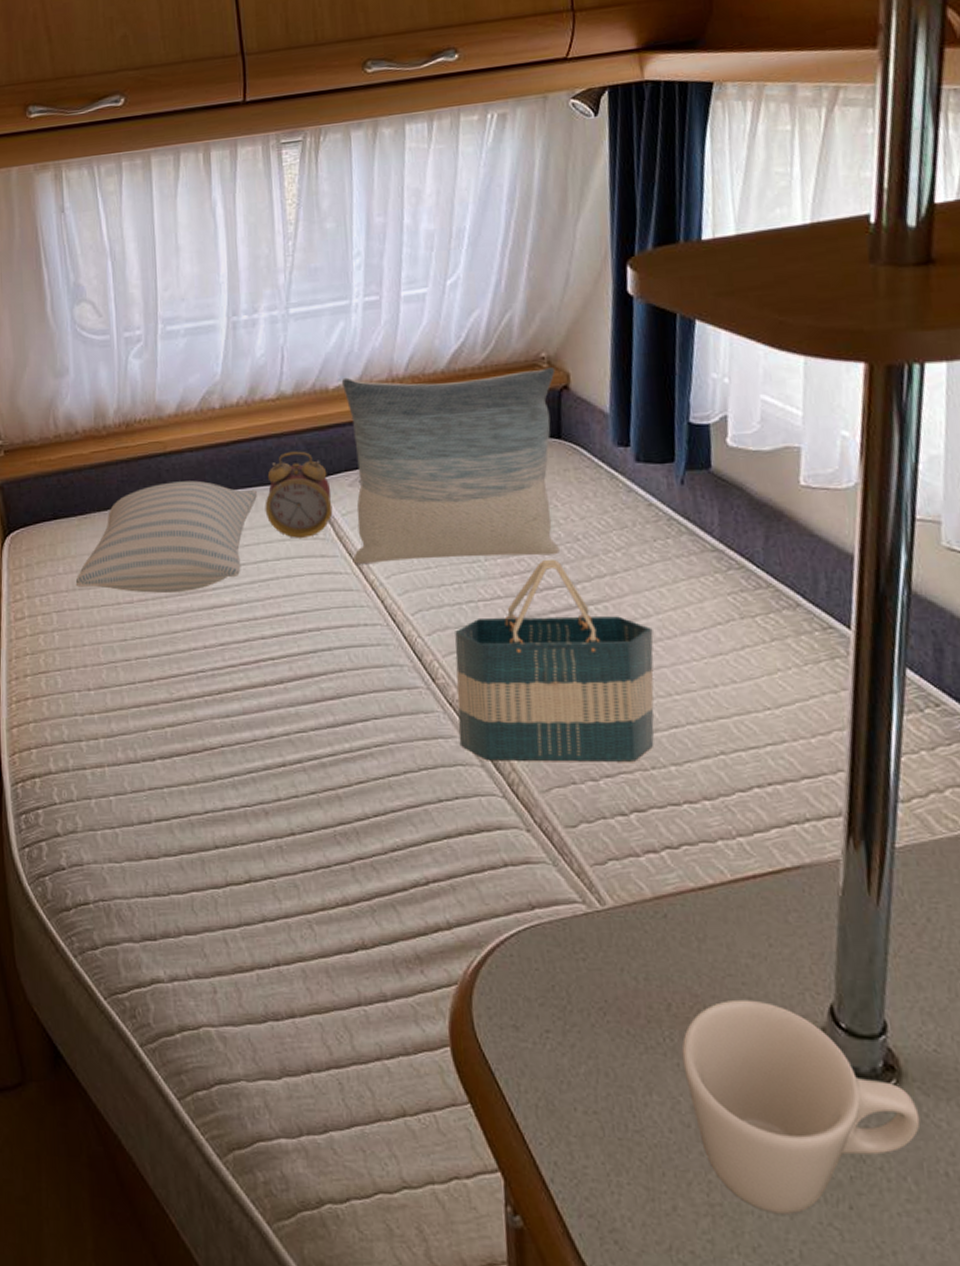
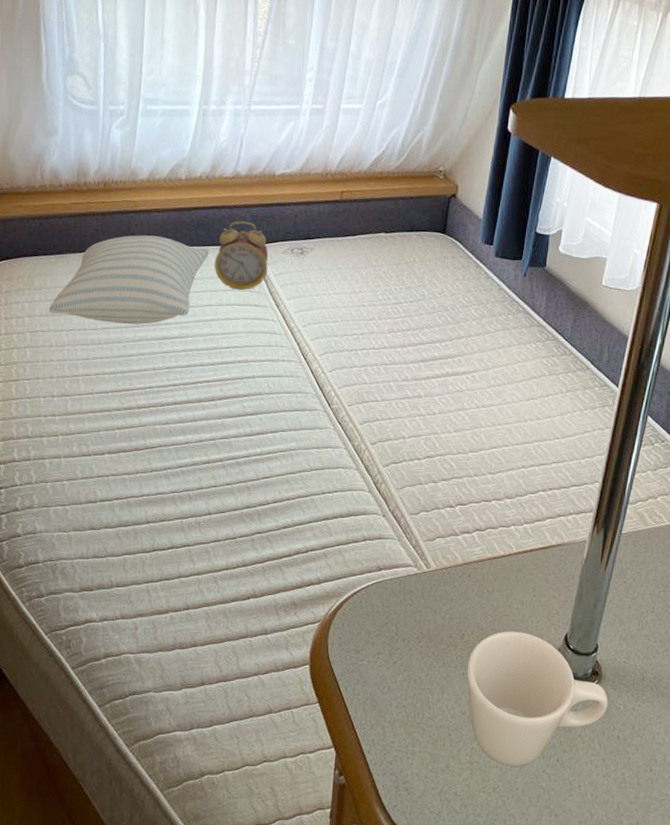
pillow: present [341,368,561,564] -> none [279,167,448,320]
tote bag: present [455,559,655,762] -> none [343,322,490,470]

